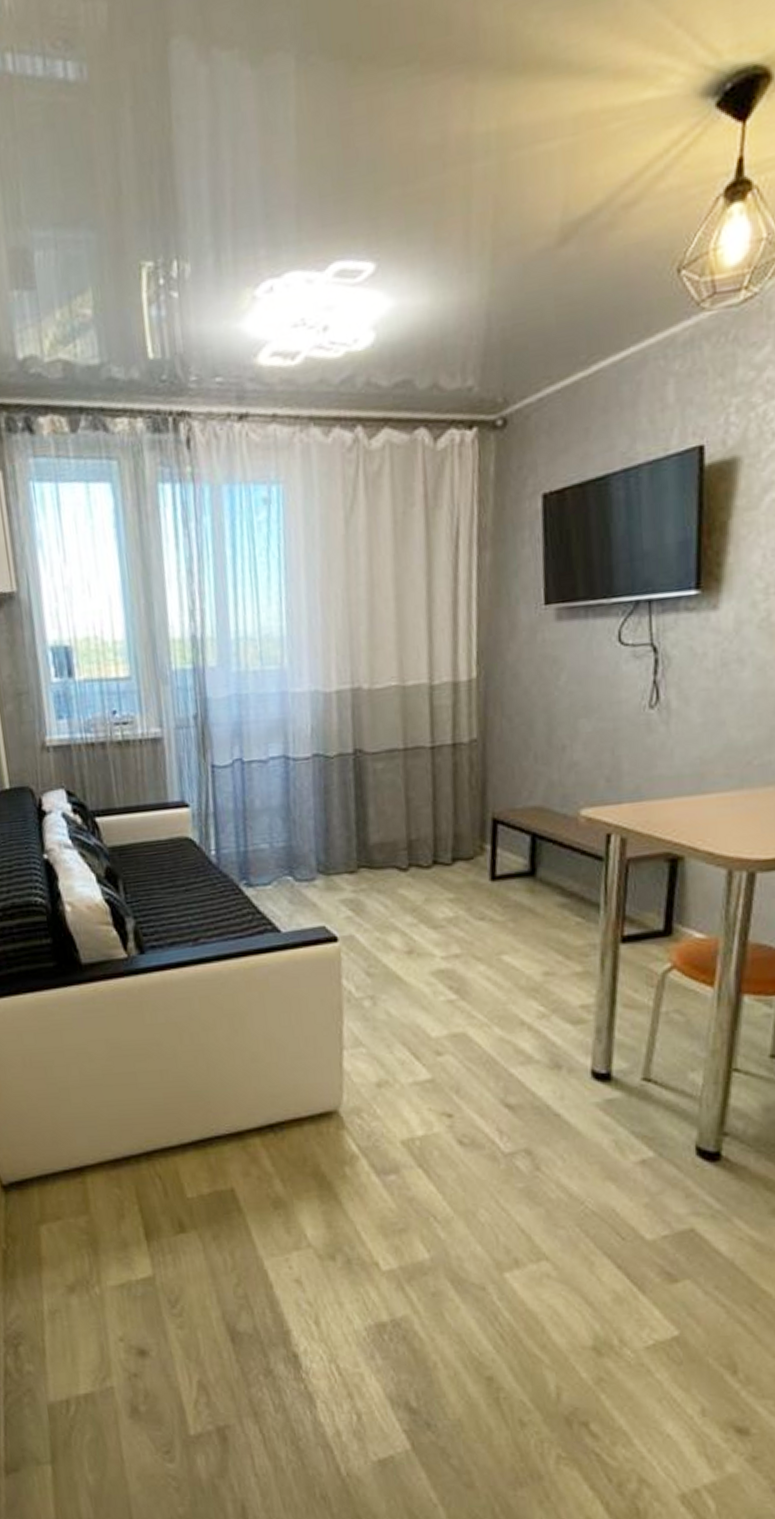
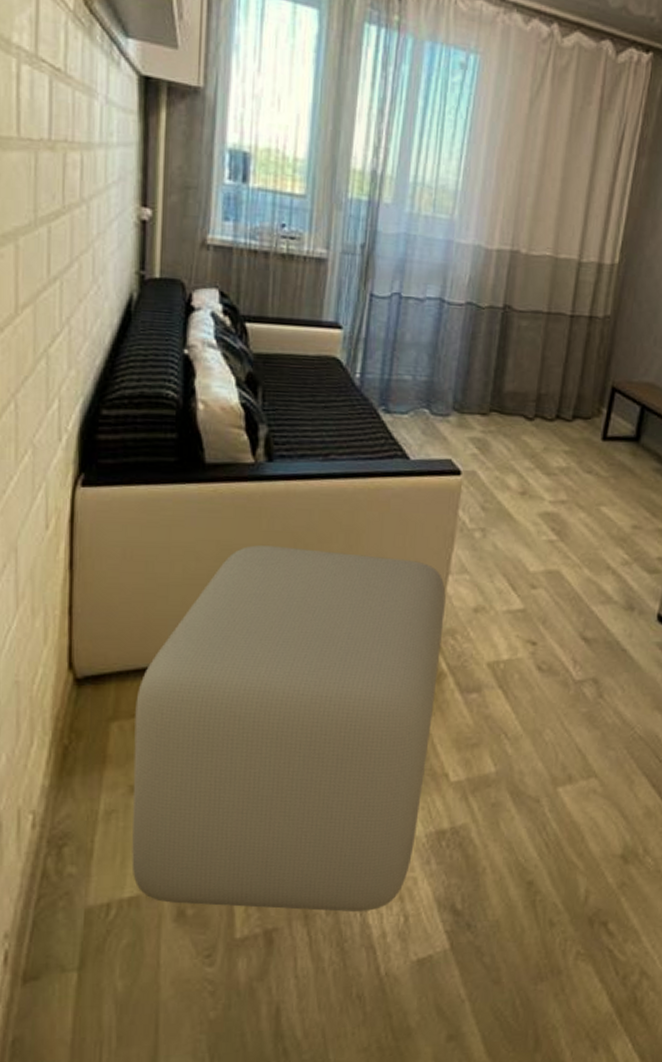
pouf: none [58,1038,355,1409] -> present [132,545,446,912]

